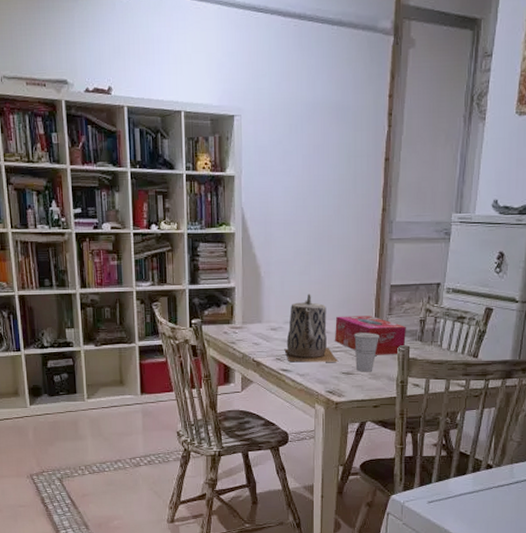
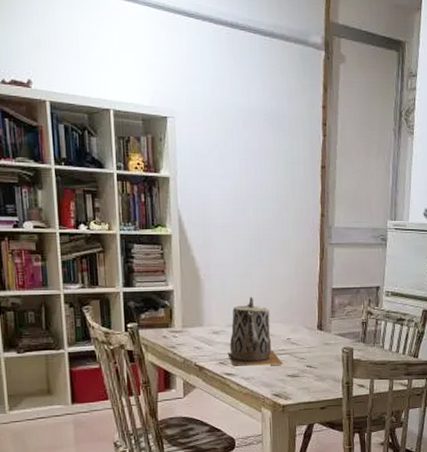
tissue box: present [335,316,406,355] -> none [279,318,349,357]
cup: present [354,333,379,372] -> none [298,335,323,374]

